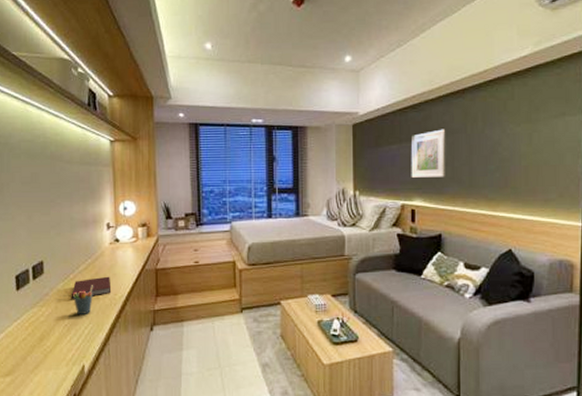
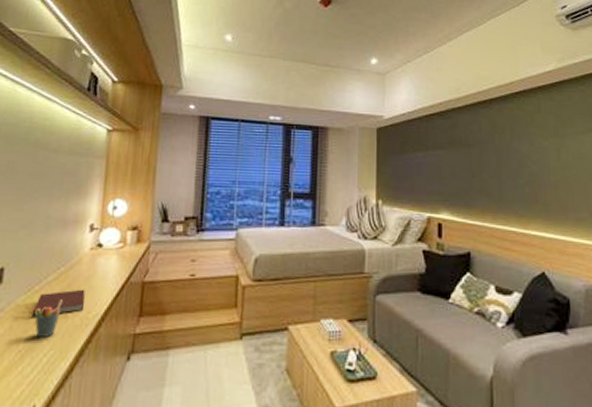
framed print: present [411,129,446,178] -> none [437,138,474,189]

